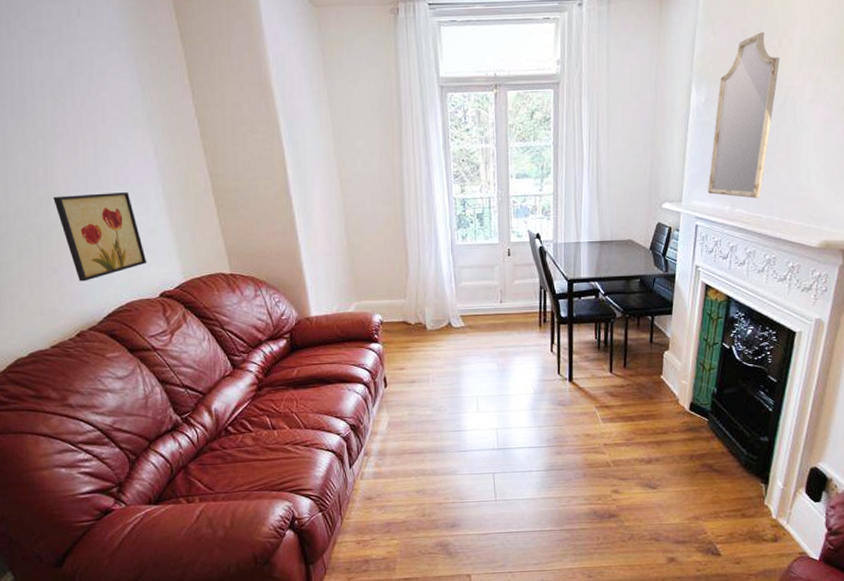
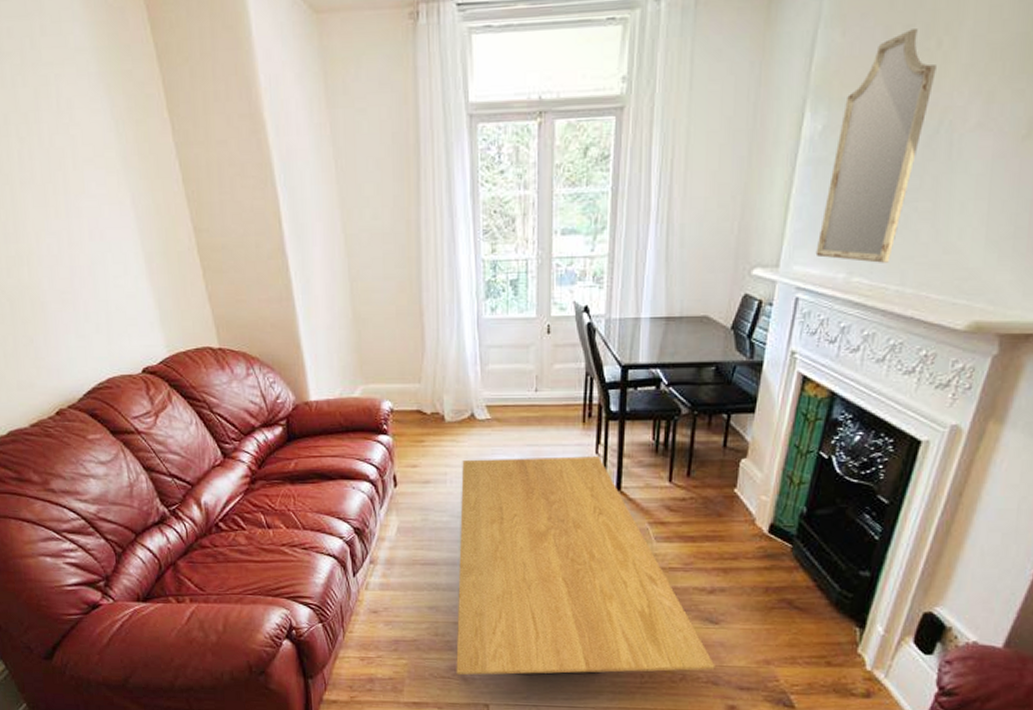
wall art: present [53,192,148,282] -> none [25,250,128,353]
coffee table: none [441,354,656,551] -> present [456,456,715,676]

